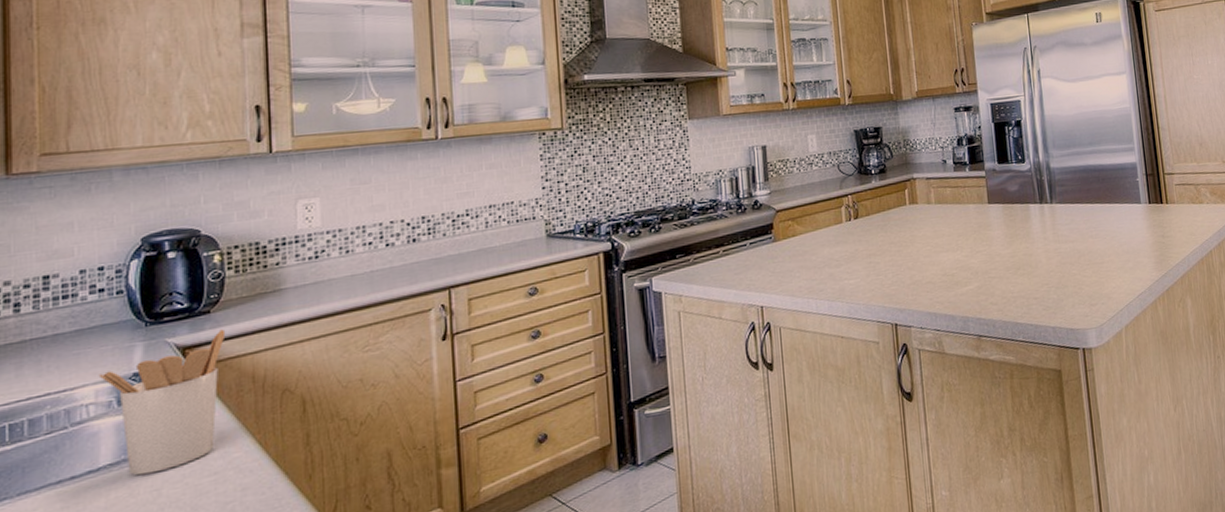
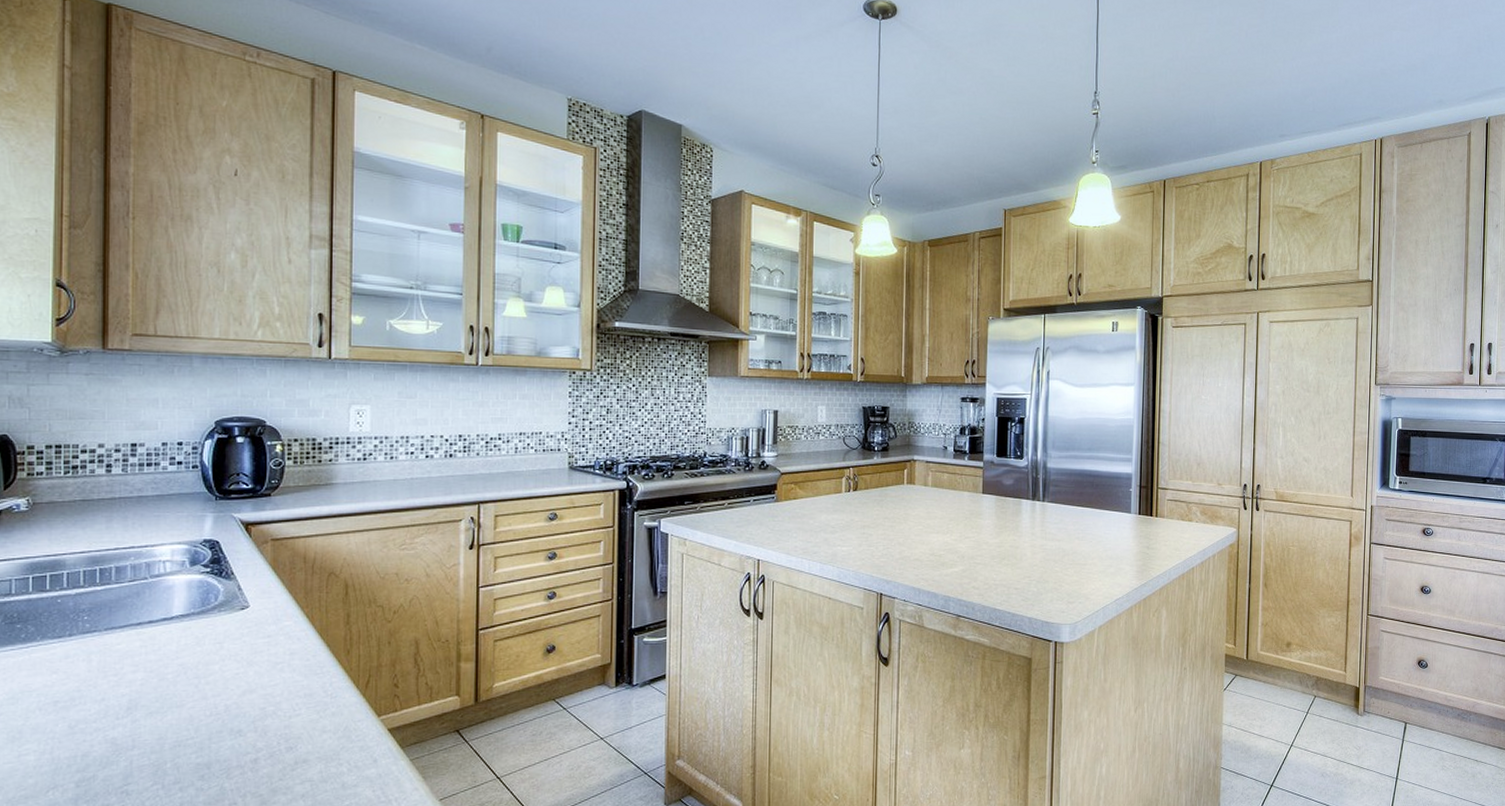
utensil holder: present [98,329,226,476] -> none [175,512,283,629]

